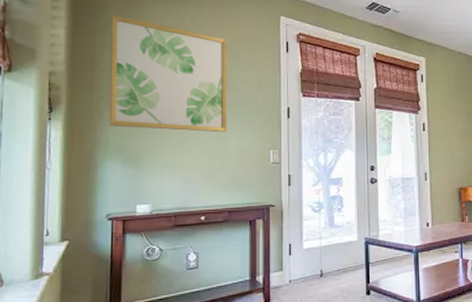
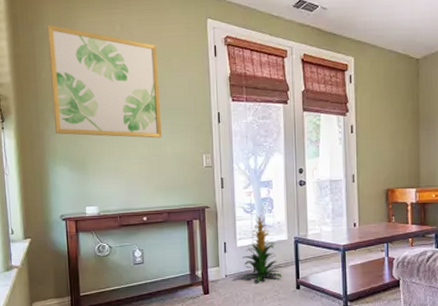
indoor plant: none [306,213,352,287] -> present [241,214,282,282]

